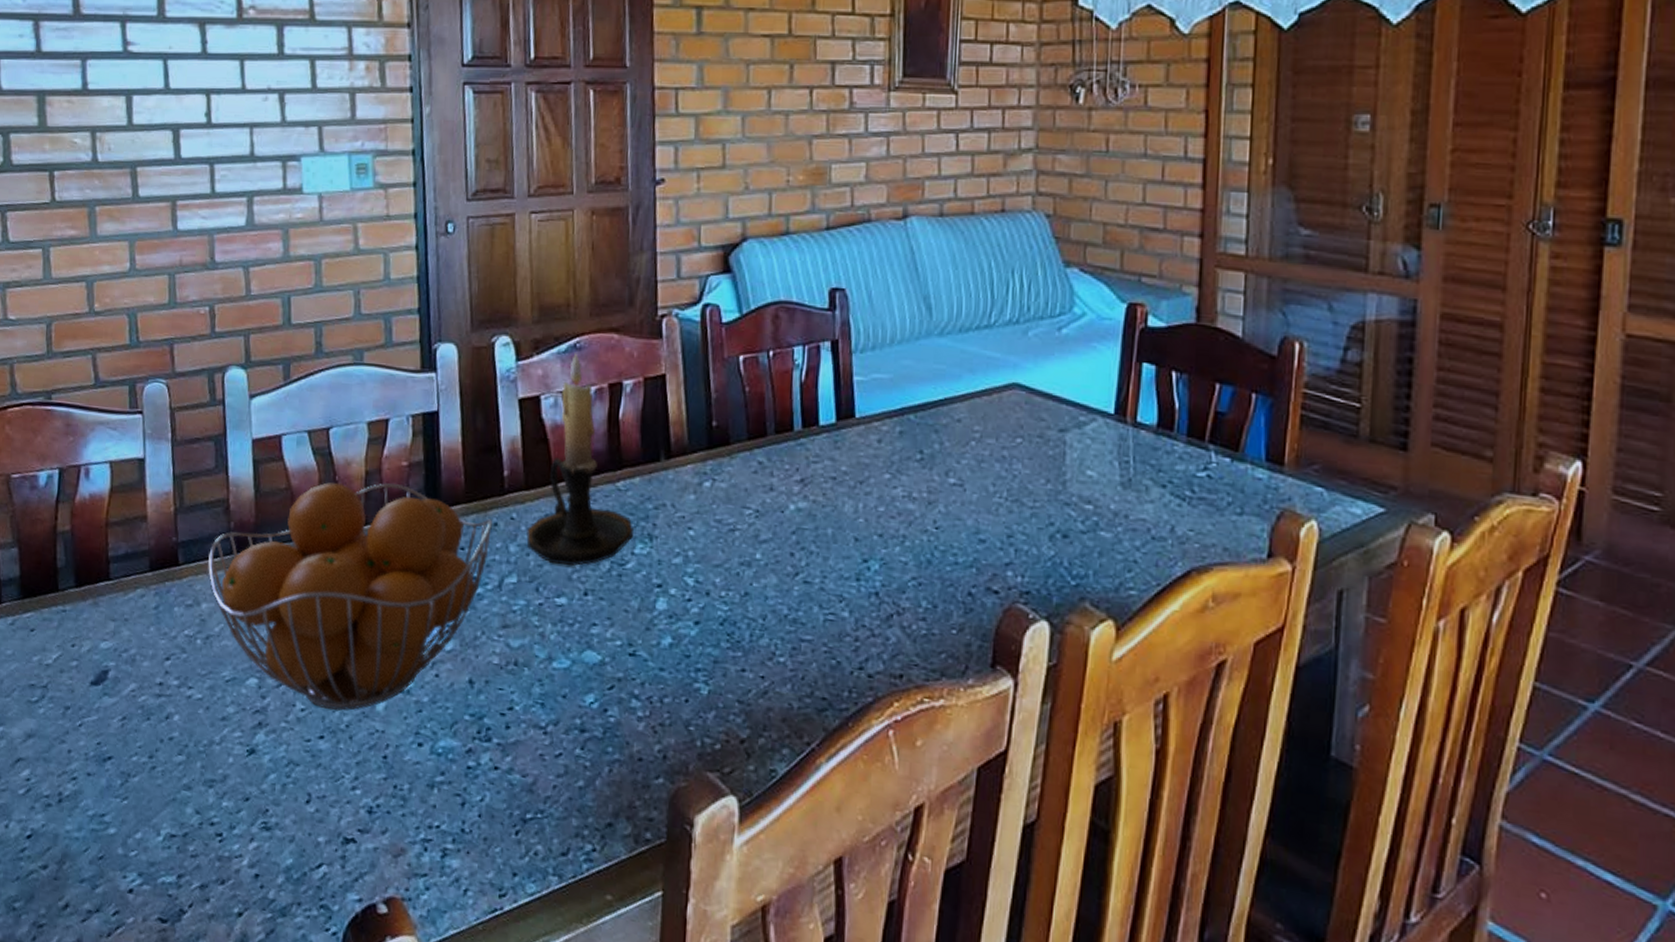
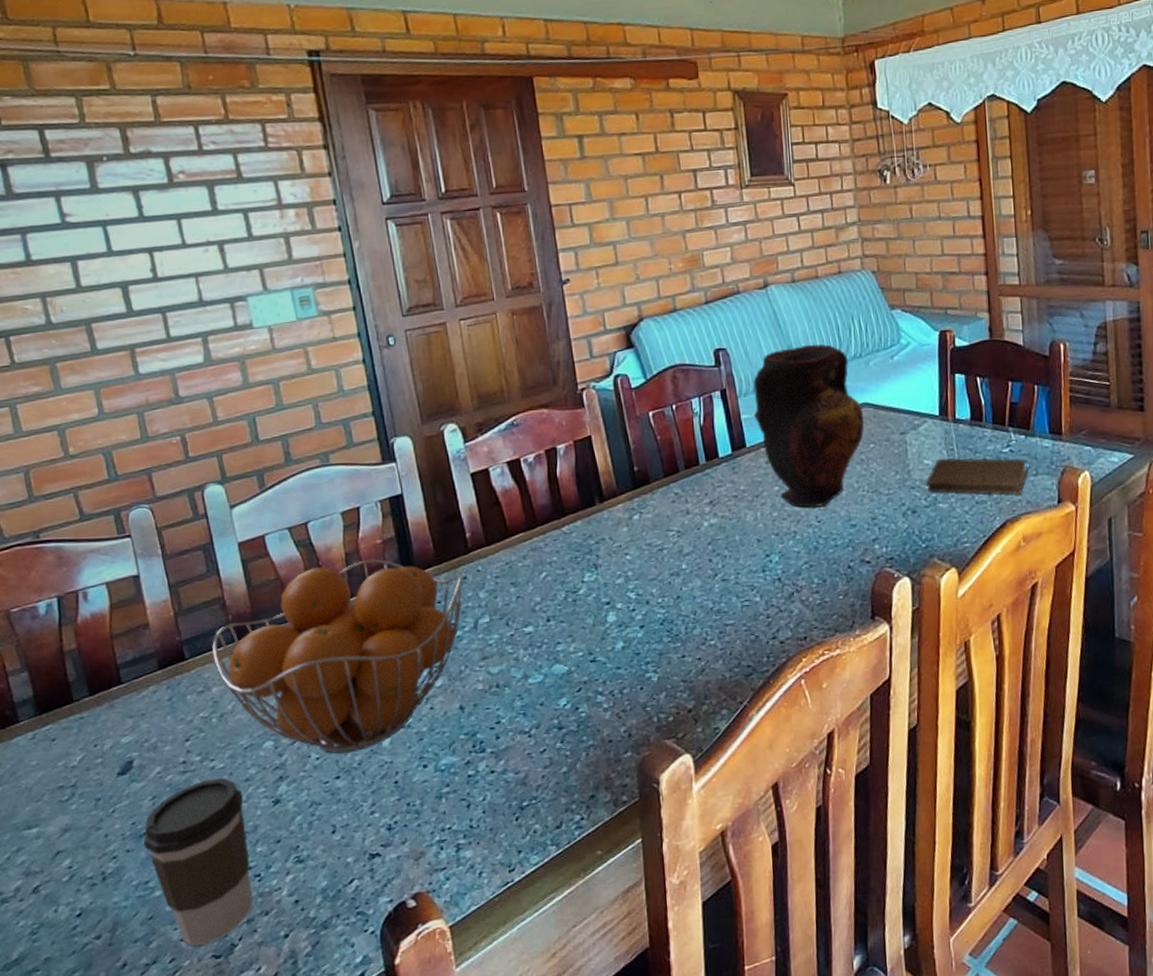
coffee cup: none [106,709,217,904] -> present [143,777,253,946]
candle holder: present [526,353,633,566] -> none [492,429,581,601]
vase: none [869,297,1013,509] -> present [753,344,865,508]
book: none [1086,472,1231,537] -> present [926,458,1029,495]

